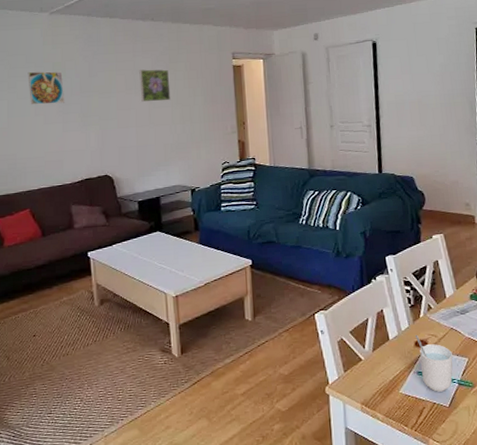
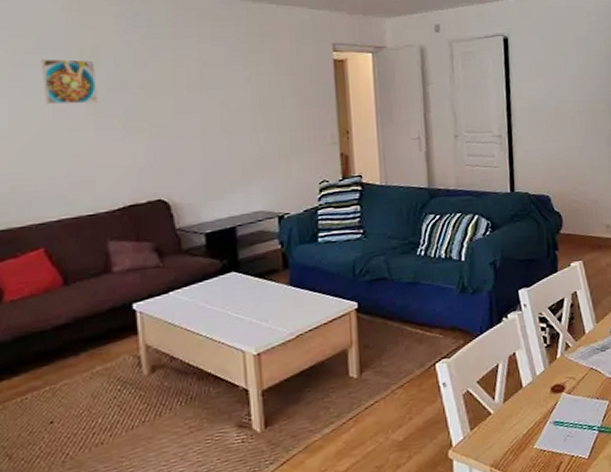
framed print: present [139,69,171,102] -> none [207,61,251,104]
cup: present [415,334,453,392] -> none [551,378,593,443]

